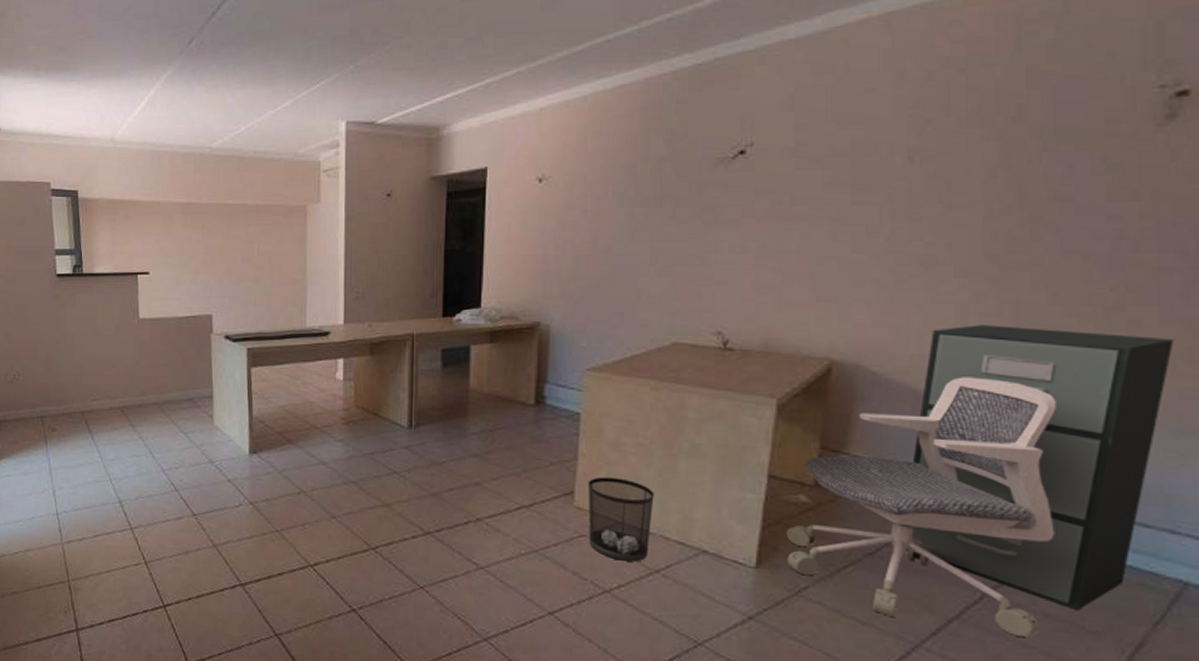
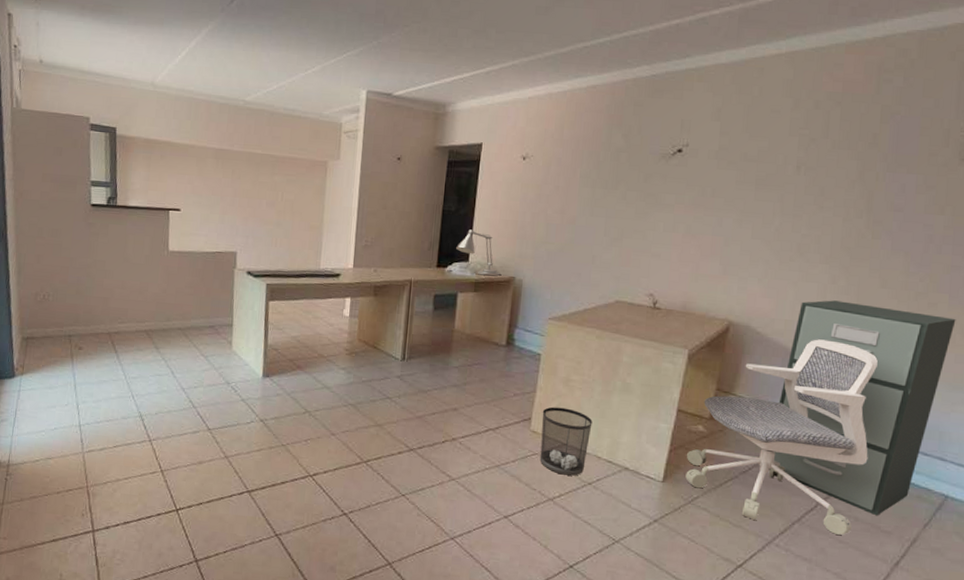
desk lamp: none [464,270,523,323] -> present [456,229,502,277]

